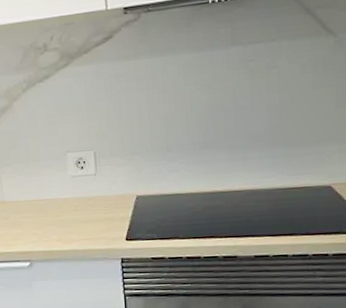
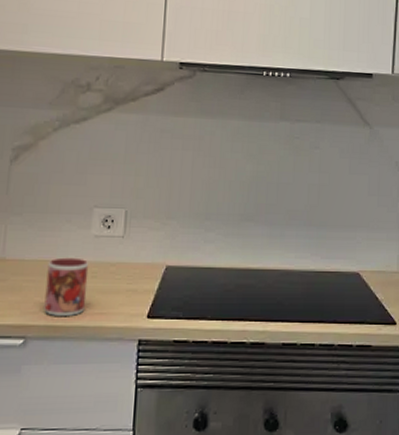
mug: none [38,195,73,243] -> present [44,257,89,316]

